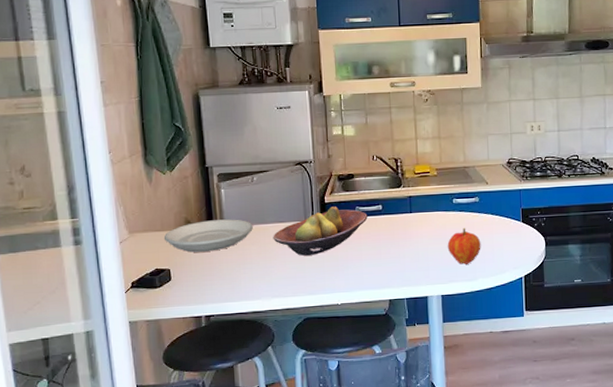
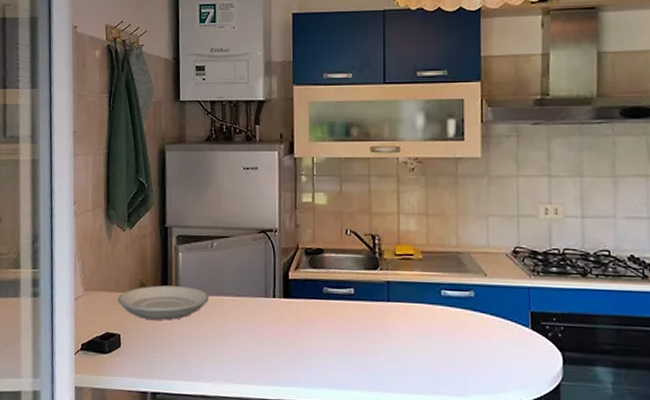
fruit bowl: present [273,207,368,256] -> none [229,284,337,339]
fruit: present [447,228,481,265] -> none [432,328,476,374]

